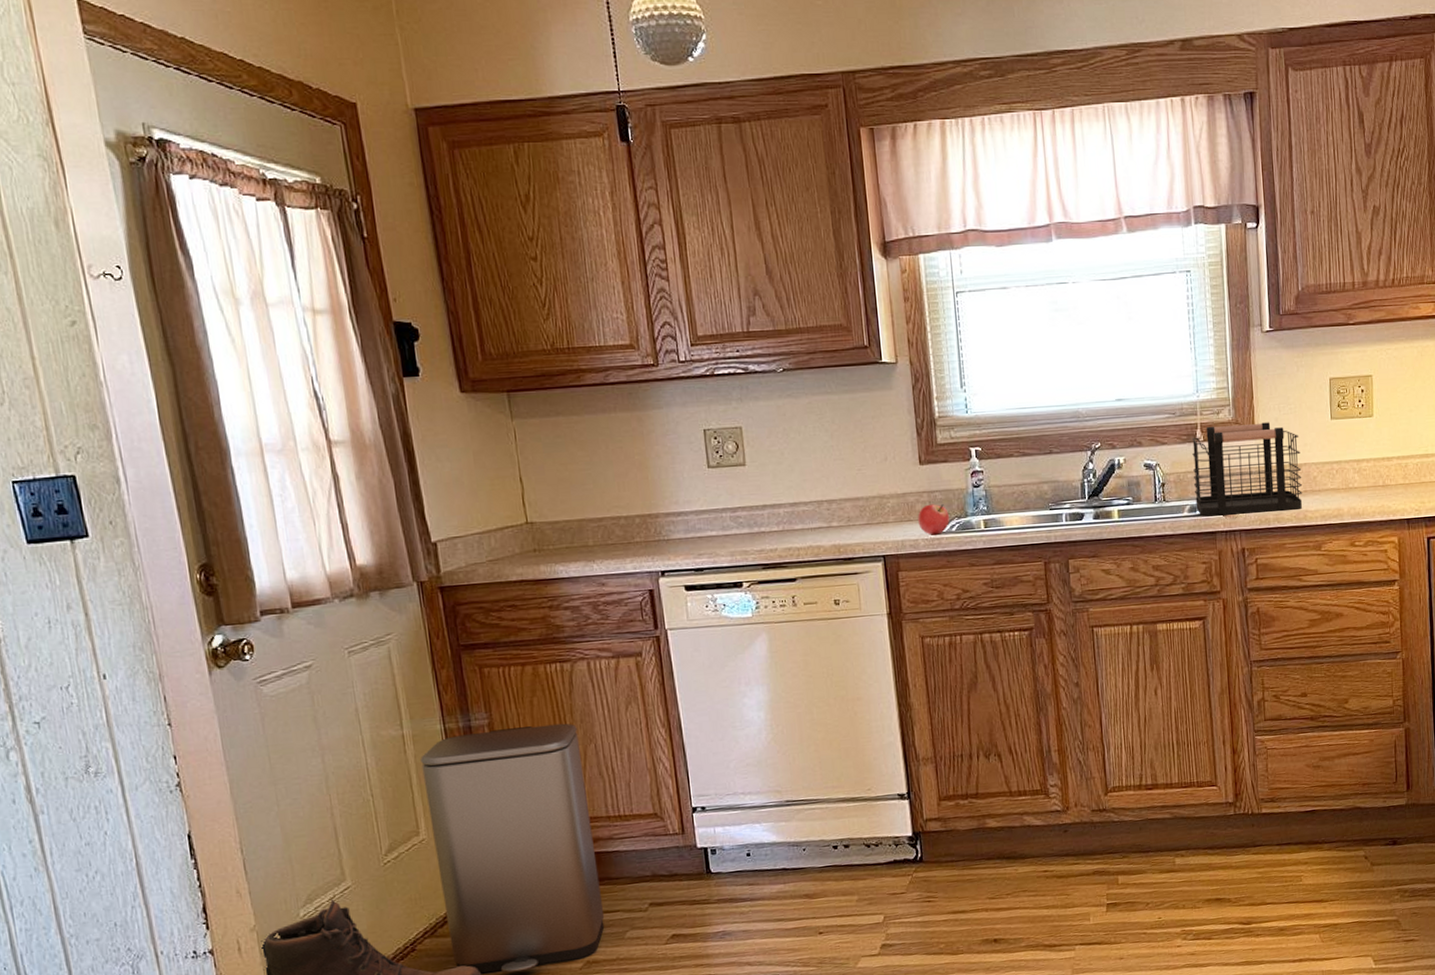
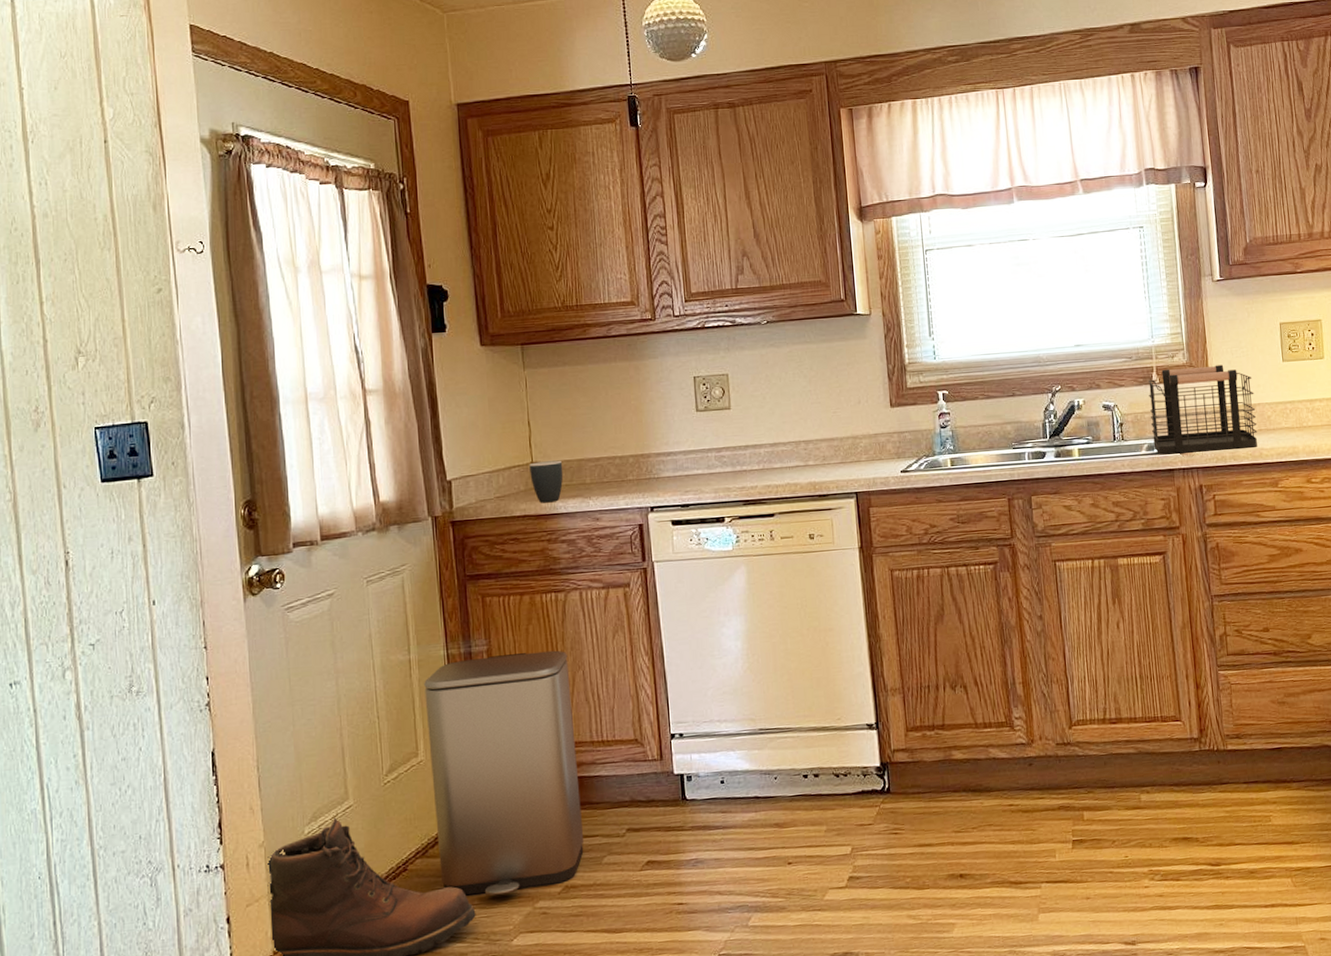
mug: none [524,520,563,567] -> present [529,460,564,503]
fruit: present [918,504,950,535] -> none [888,443,919,473]

